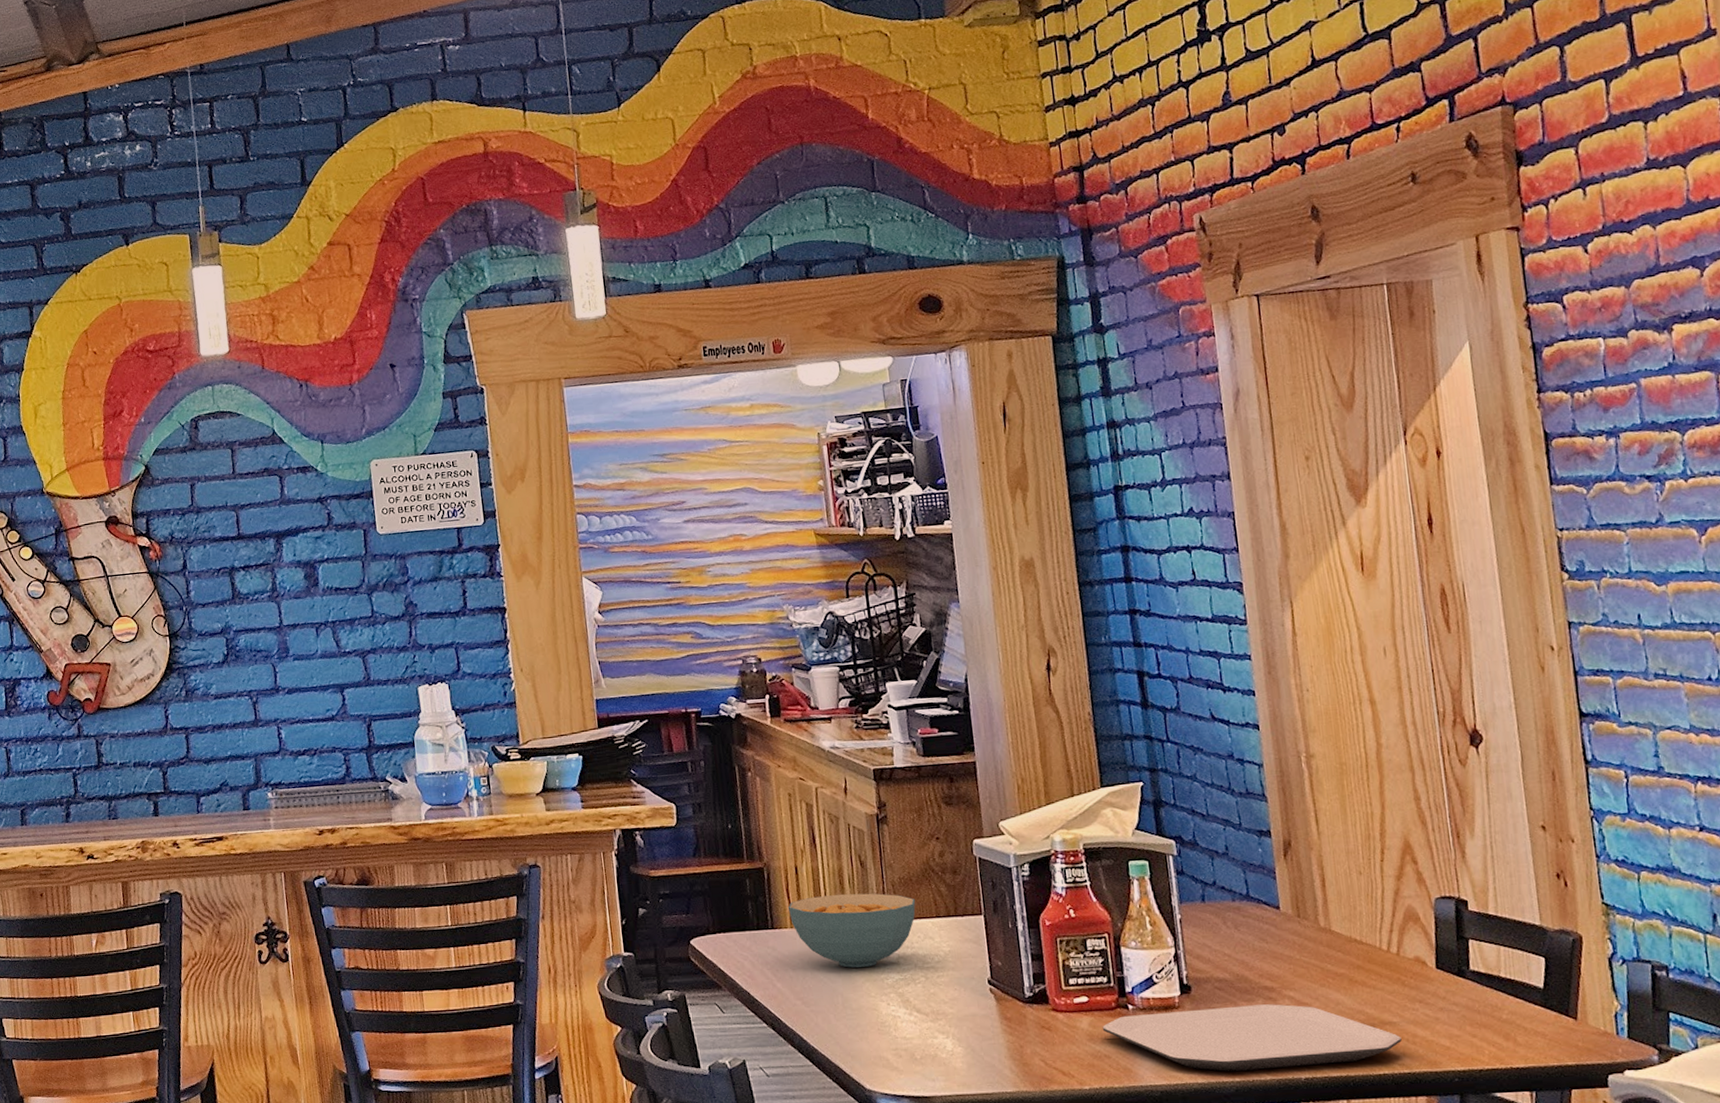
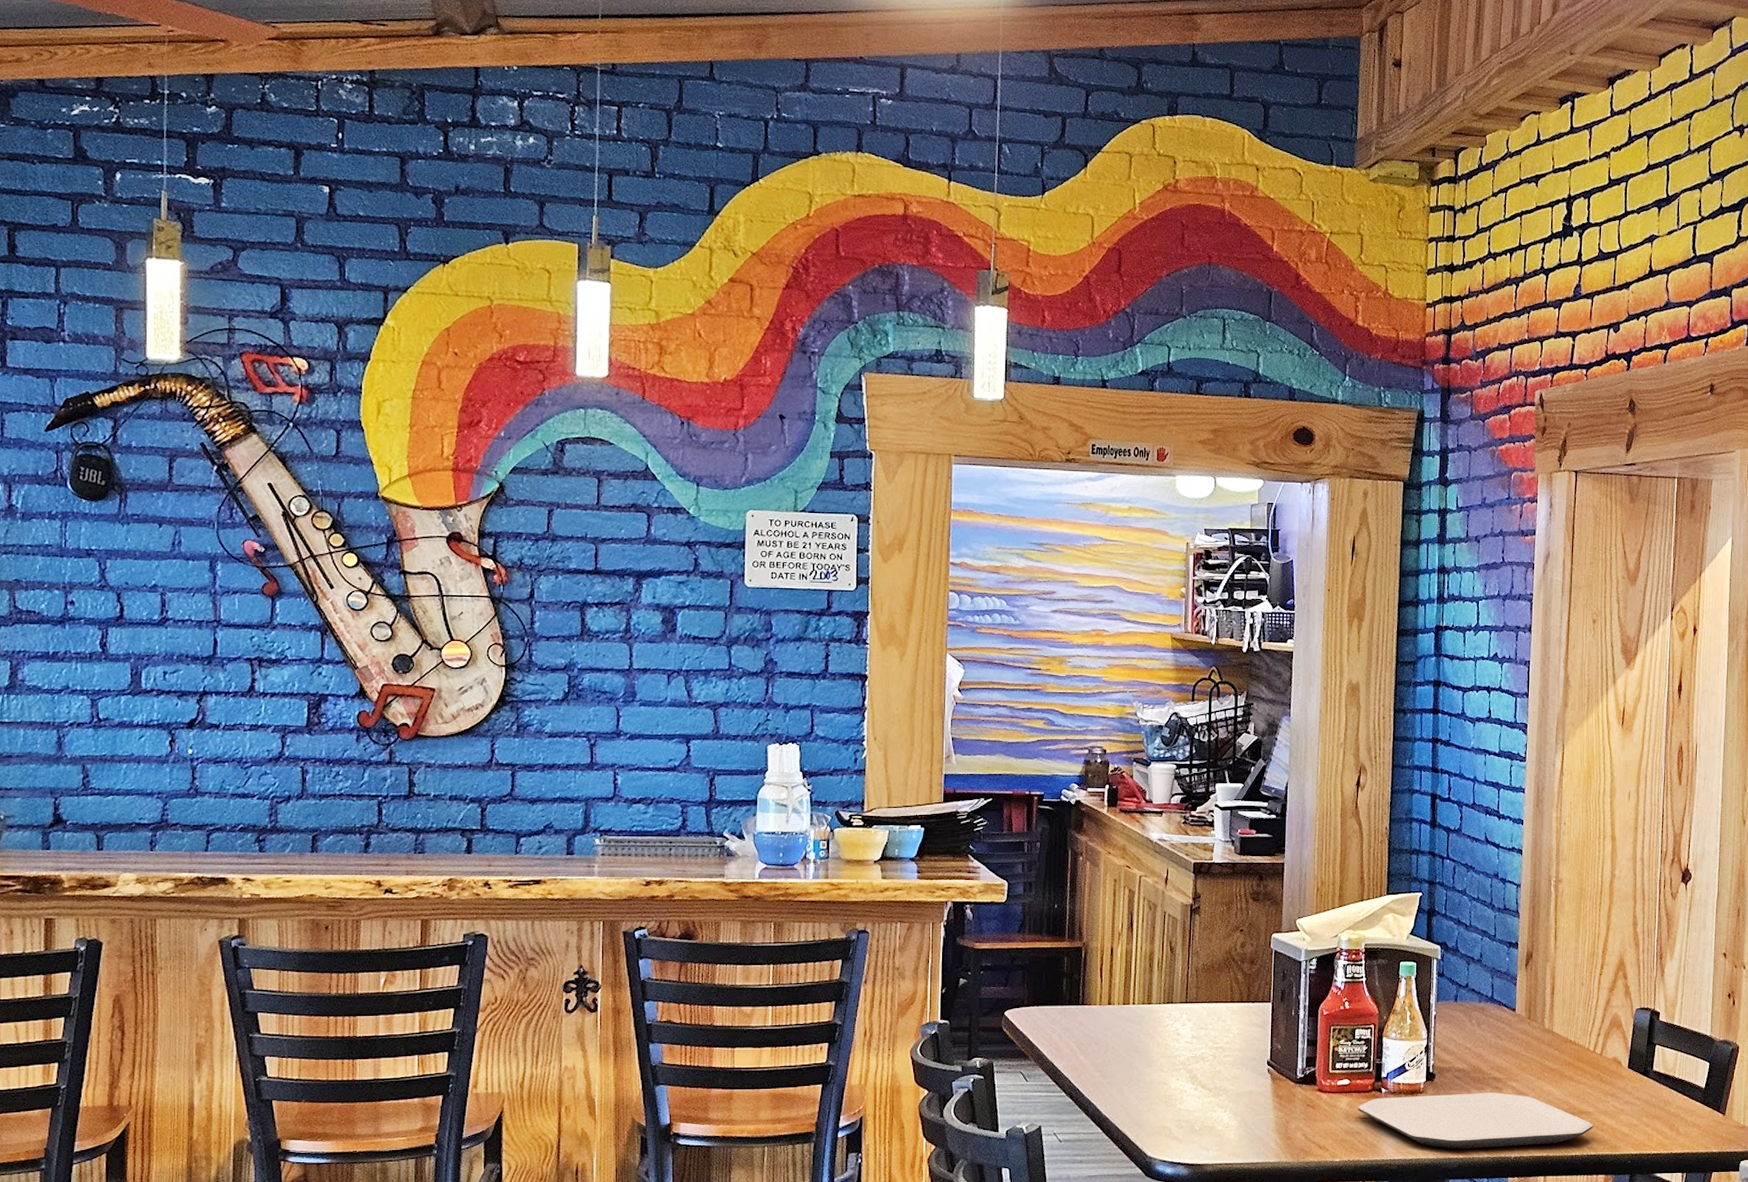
cereal bowl: present [788,893,916,968] -> none [1100,976,1215,1044]

